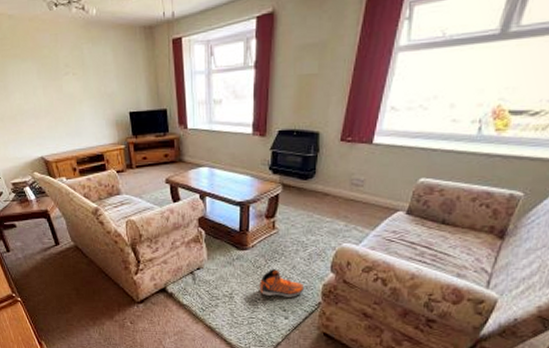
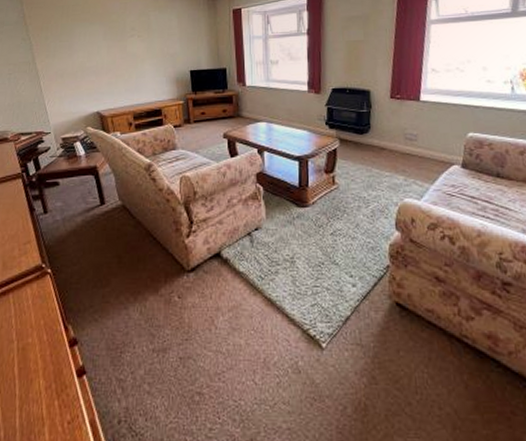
sneaker: present [259,269,305,297] -> none [322,228,371,260]

